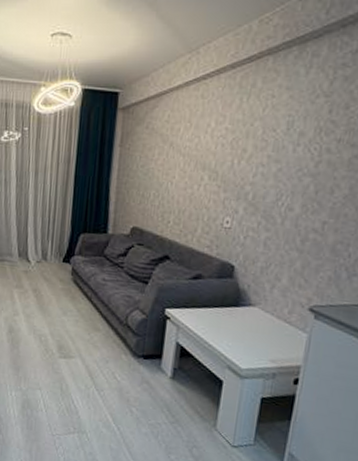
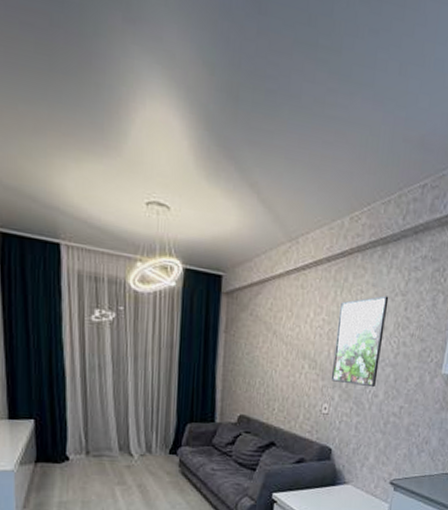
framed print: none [234,98,308,200] -> present [331,296,389,388]

